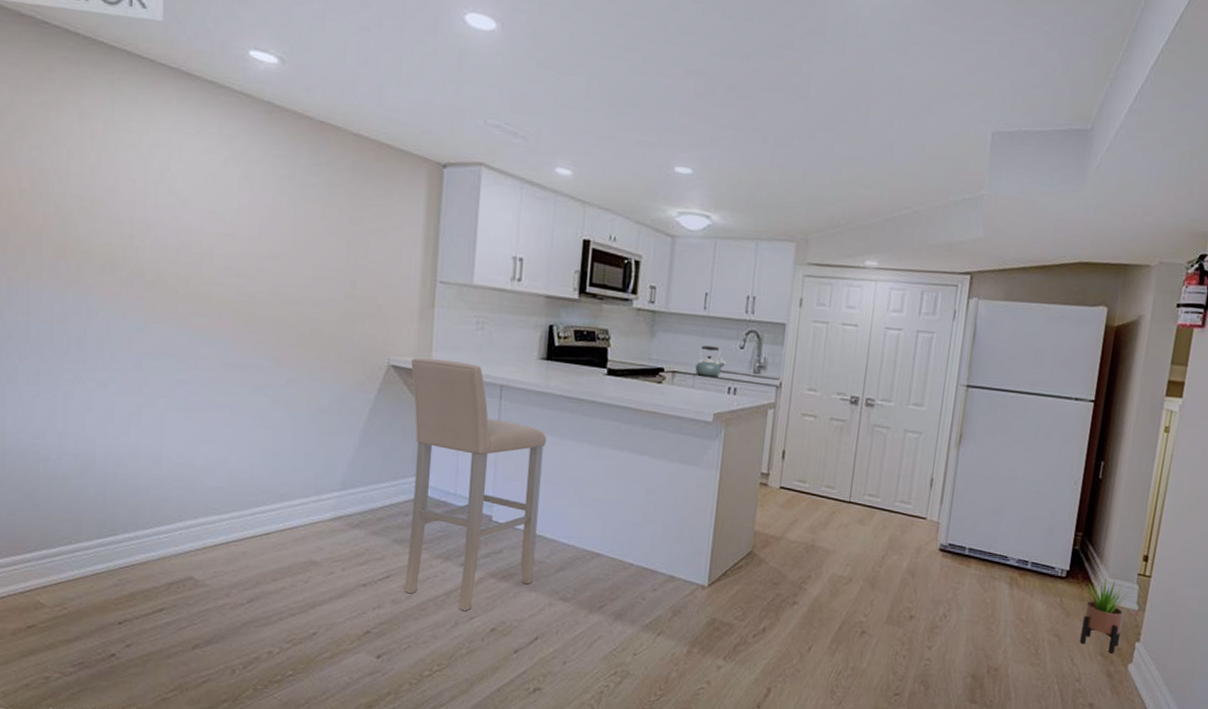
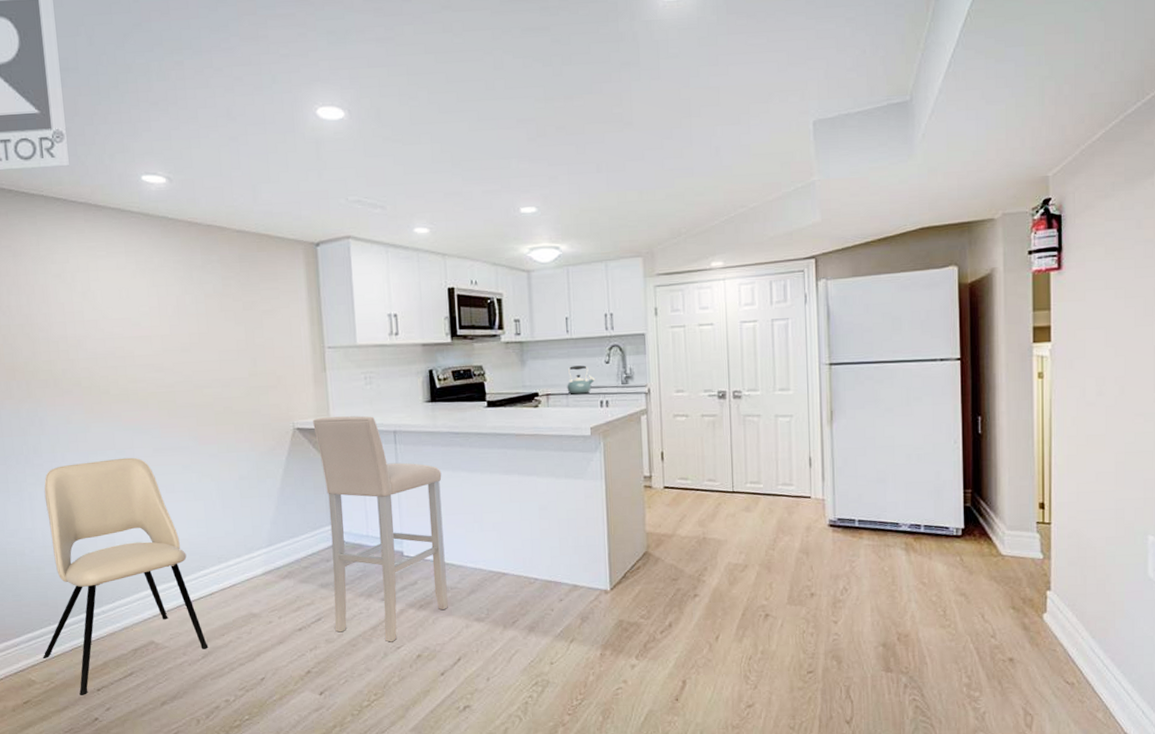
dining chair: none [56,365,257,627] -> present [42,457,209,695]
potted plant: present [1079,579,1128,654] -> none [987,532,1030,605]

